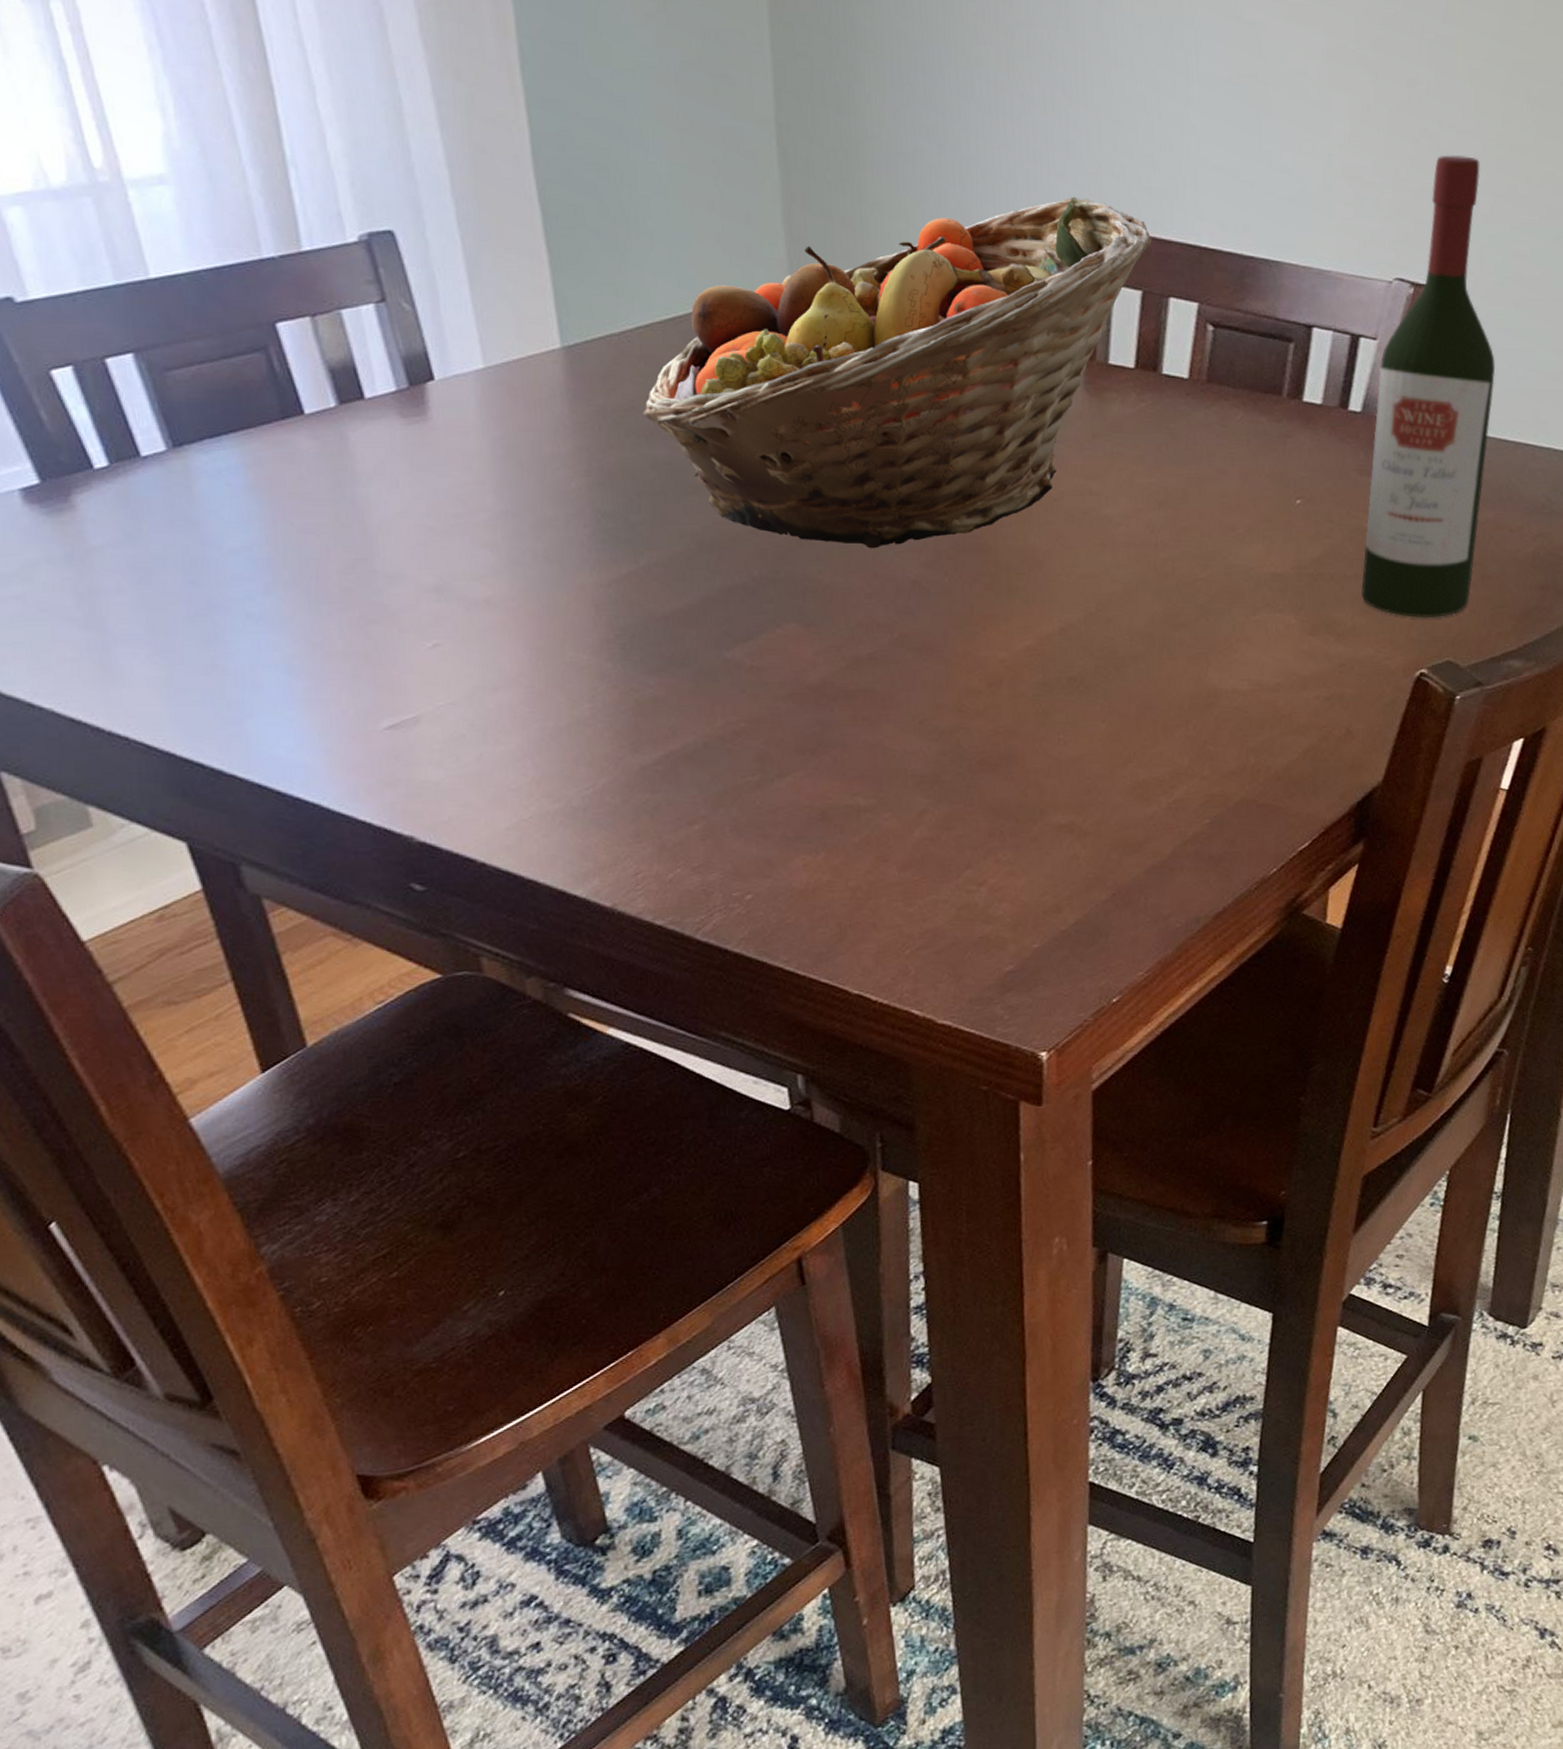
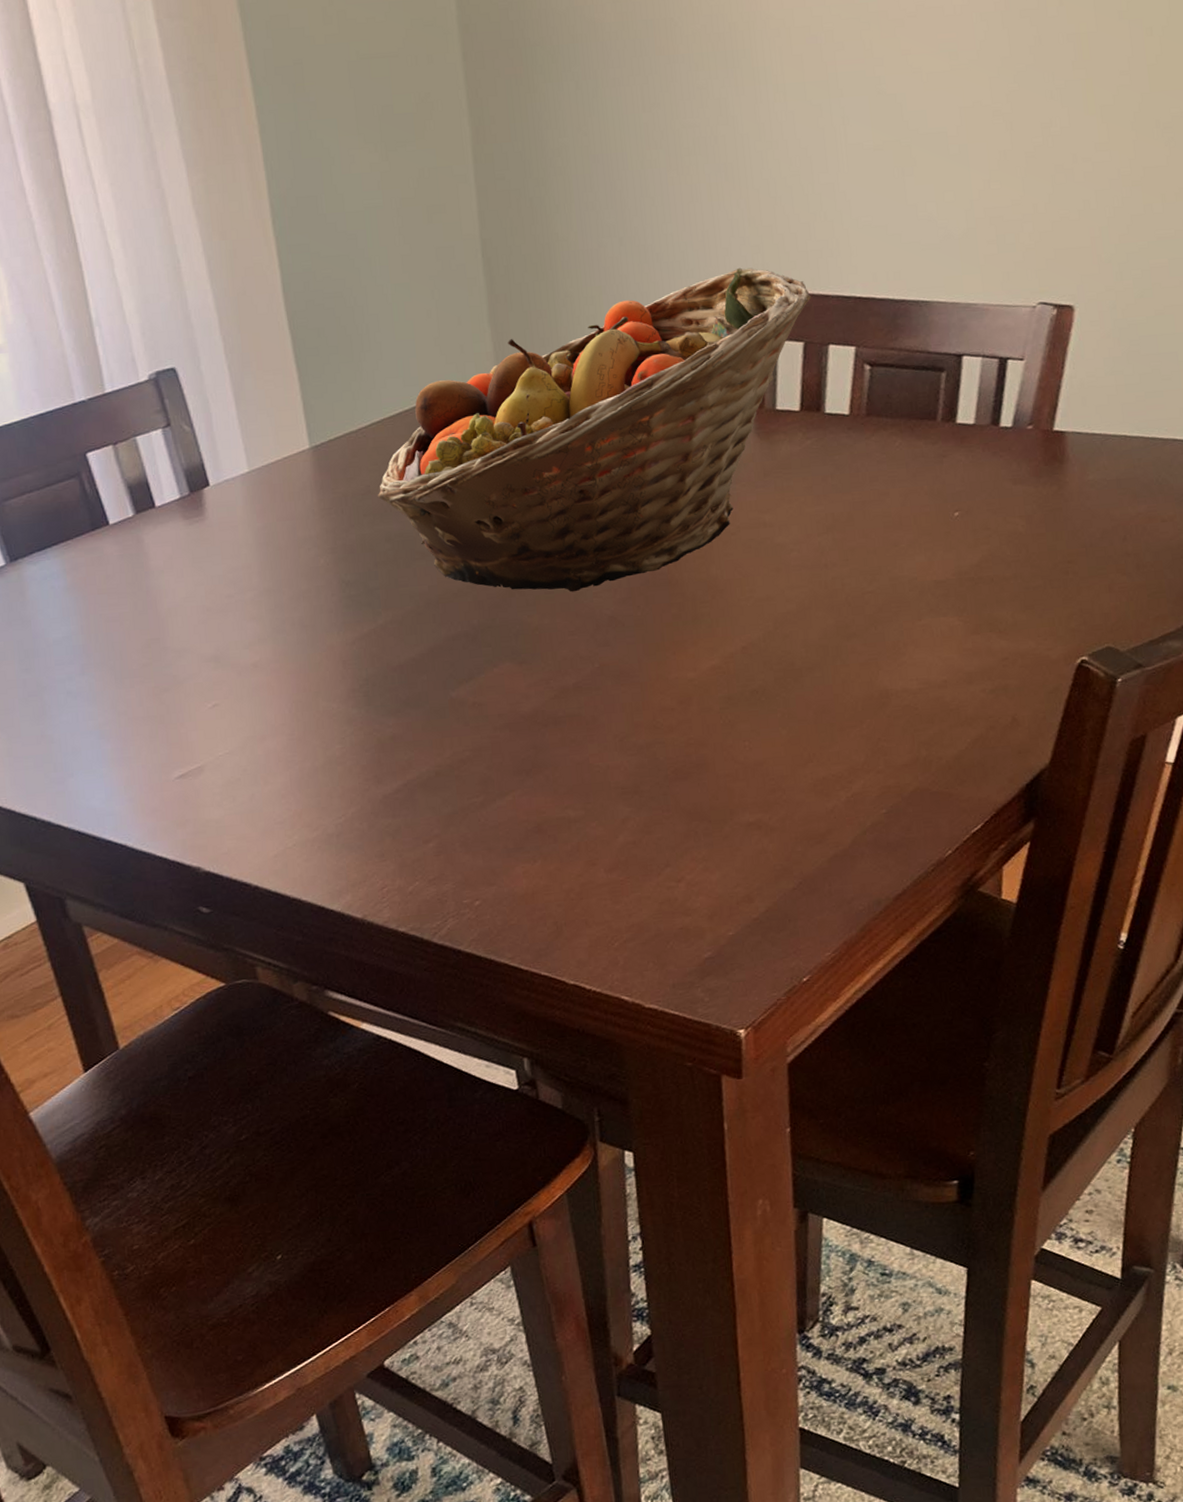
wine bottle: present [1361,155,1496,619] -> none [1020,184,1140,610]

